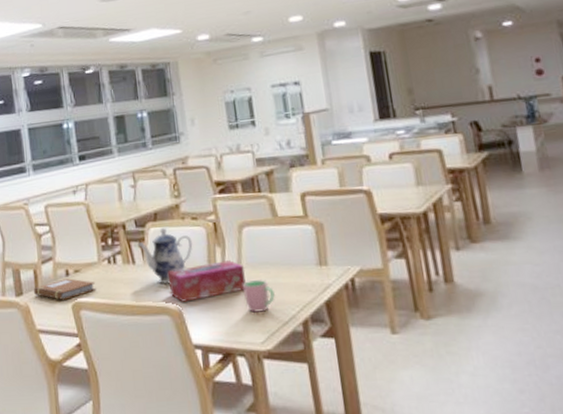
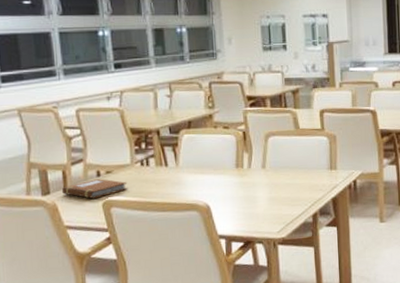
teapot: present [137,227,193,285] -> none [171,134,223,185]
tissue box: present [167,260,246,302] -> none [198,164,268,200]
cup: present [243,280,275,313] -> none [265,181,292,208]

